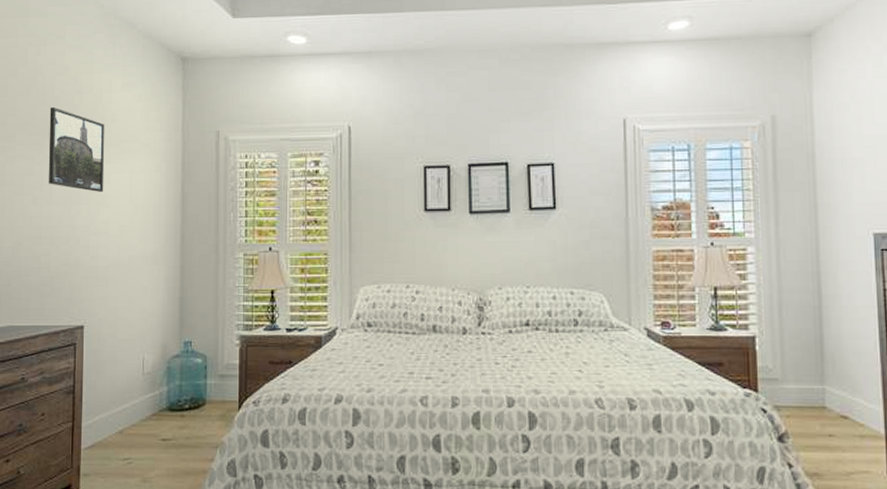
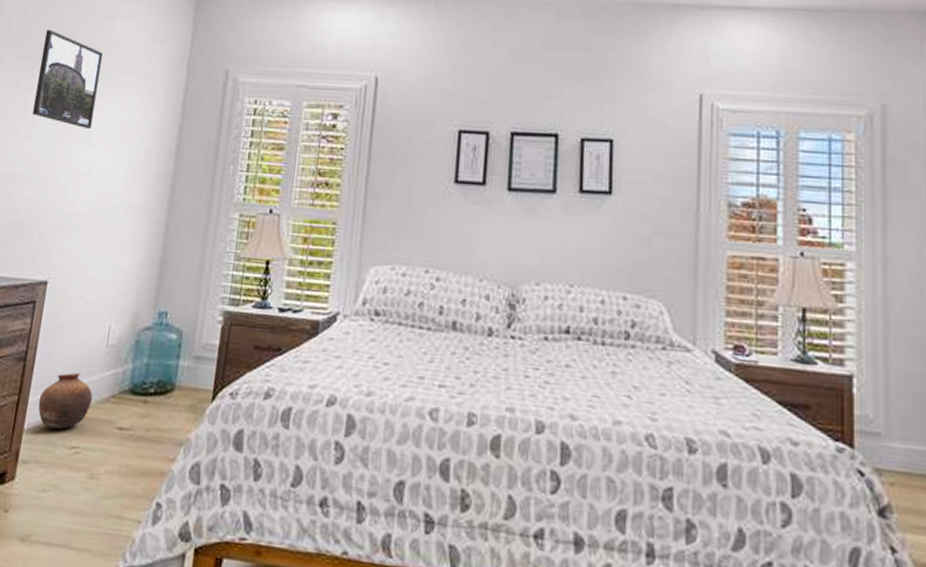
pottery: none [90,398,137,446] -> present [38,372,93,430]

